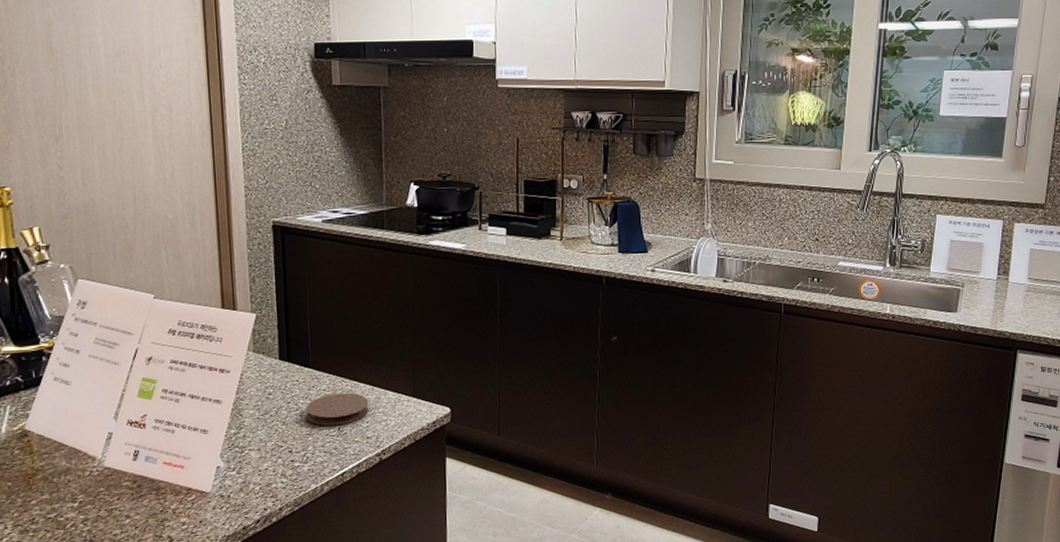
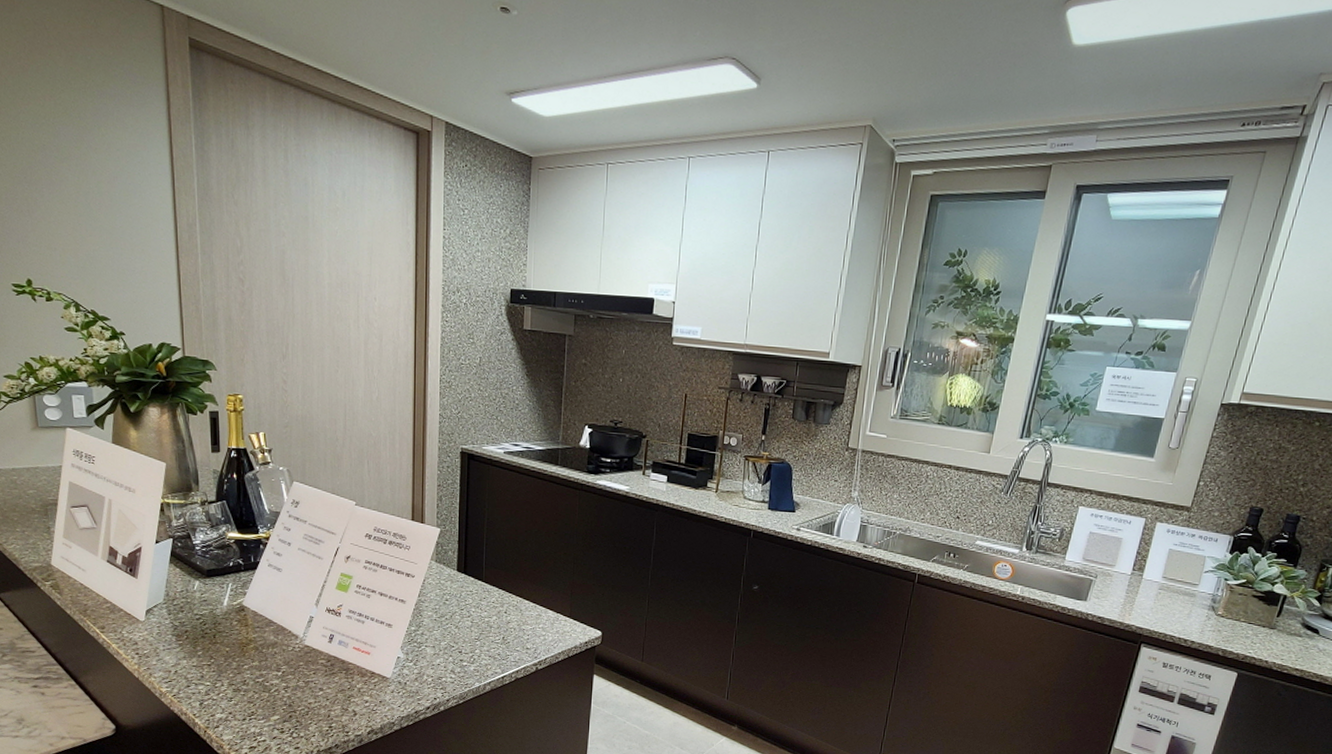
coaster: present [306,392,369,426] -> none [476,606,531,635]

